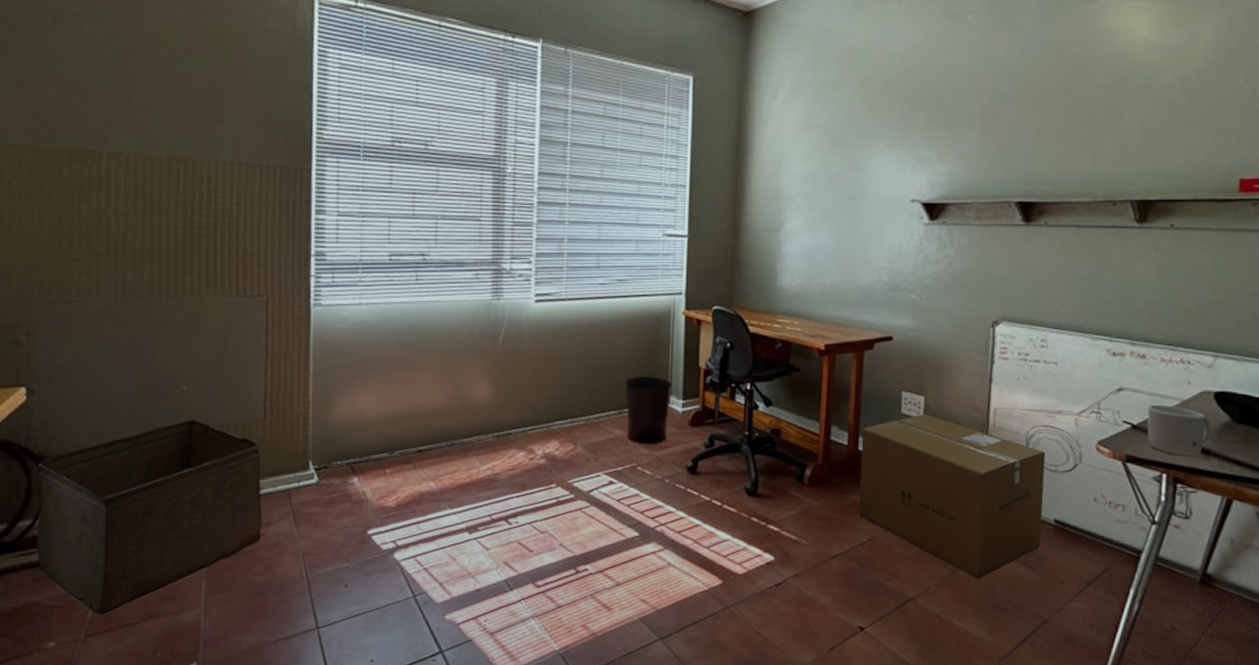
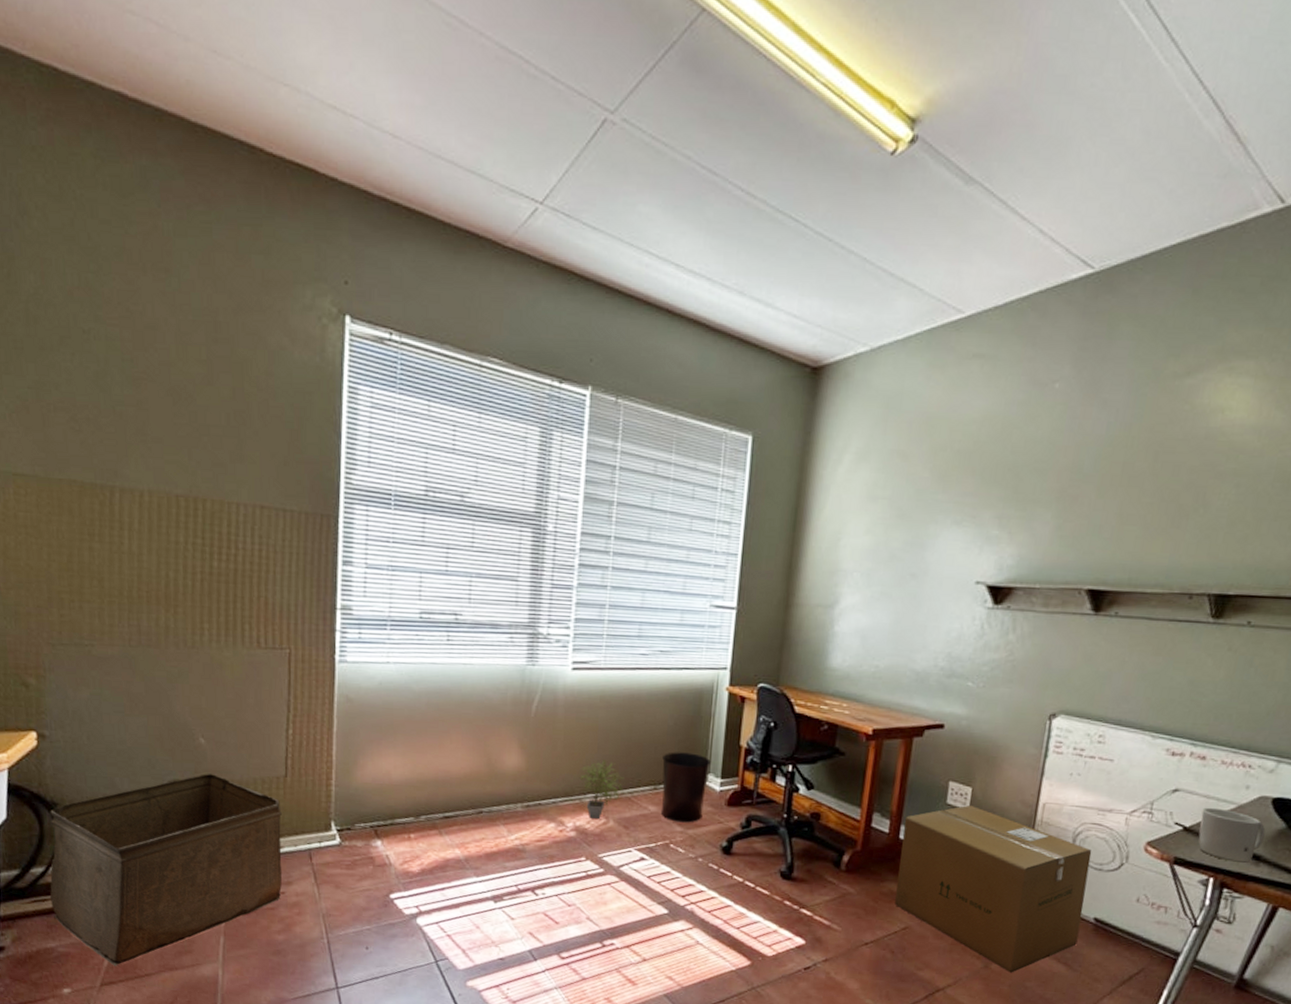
potted plant: none [548,387,590,445] -> present [580,760,624,819]

